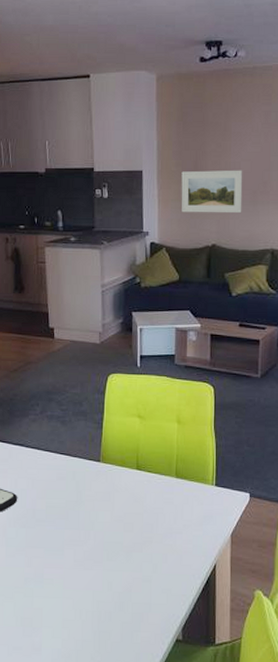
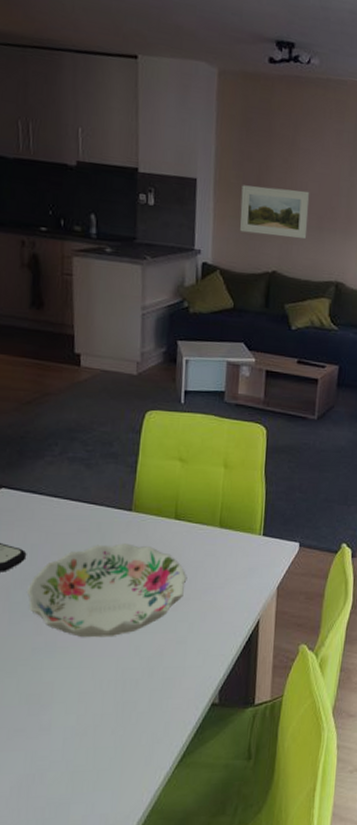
decorative bowl: none [18,490,150,573] -> present [26,543,187,638]

